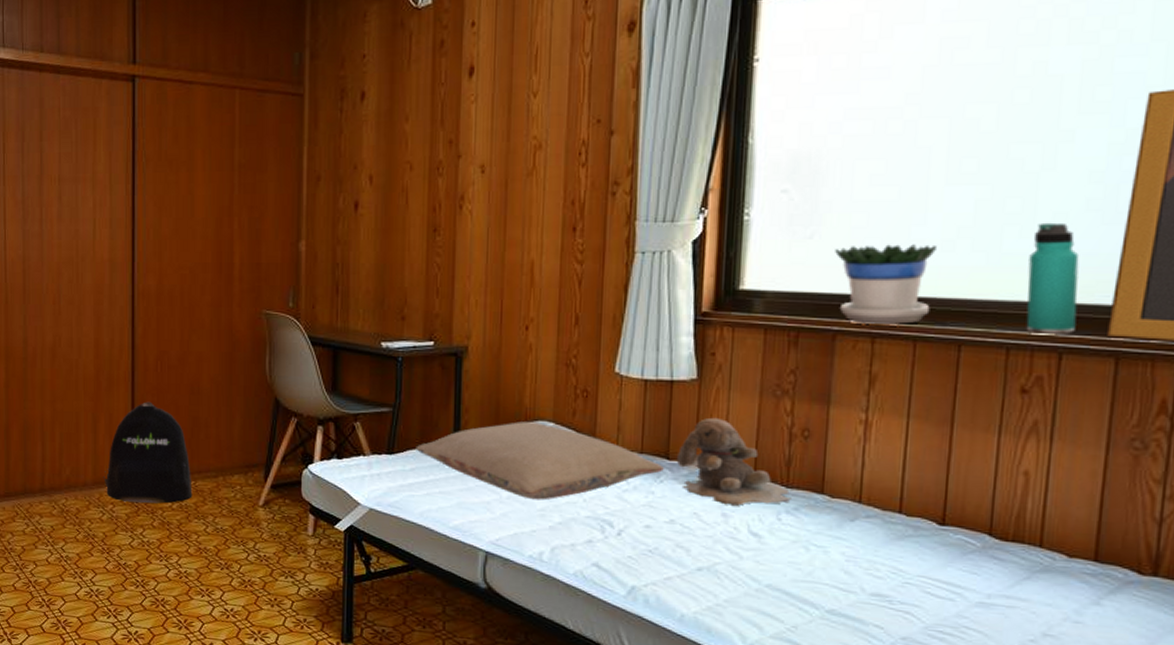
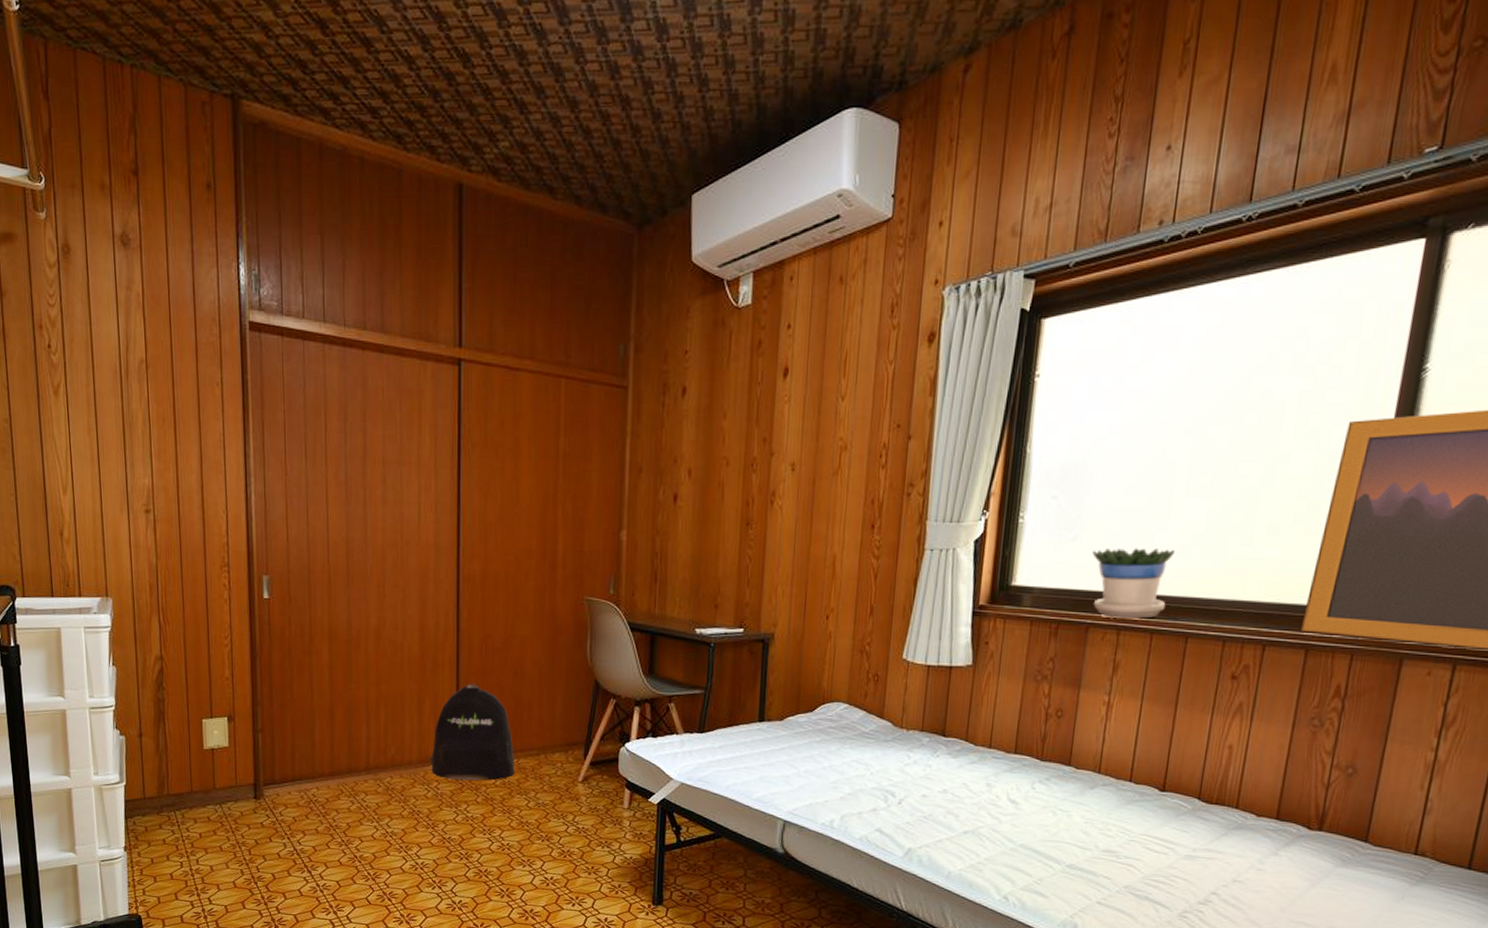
pillow: present [416,422,664,500] -> none [724,703,940,774]
stuffed animal: present [676,417,791,506] -> none [951,699,1044,777]
thermos bottle: present [1025,222,1080,336] -> none [1239,532,1285,630]

